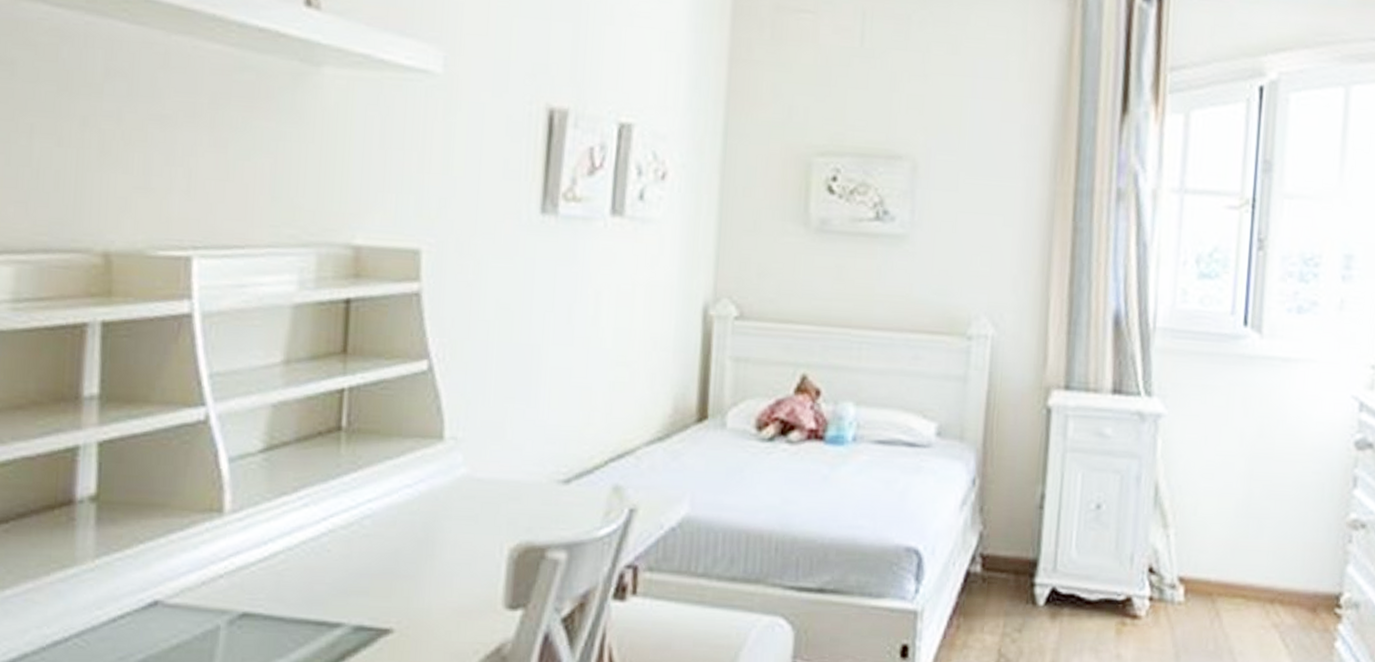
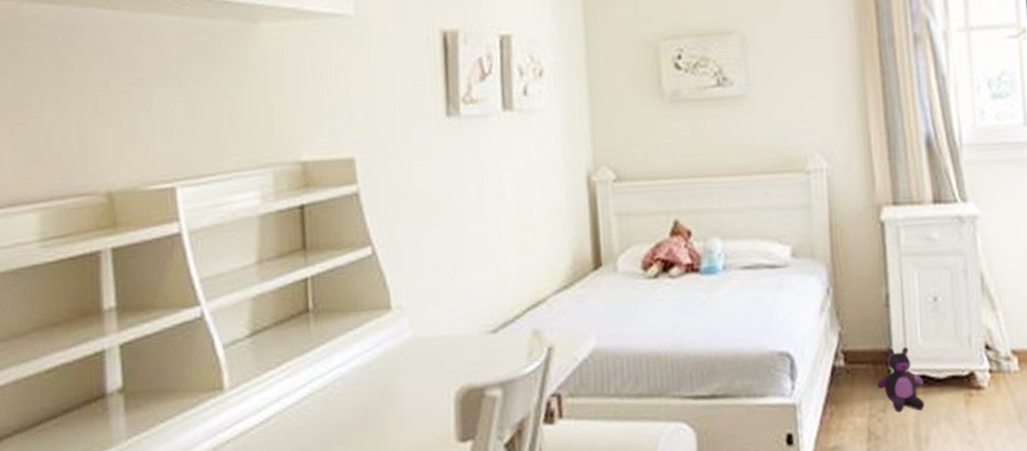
stuffed animal: none [1015,557,1072,634] -> present [876,346,925,411]

